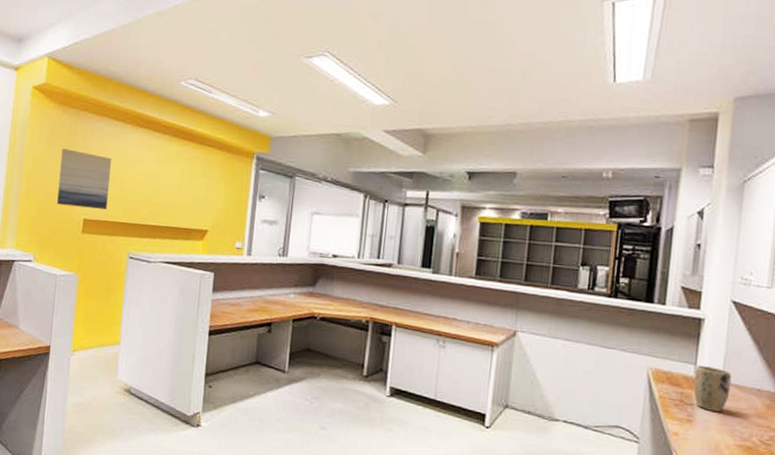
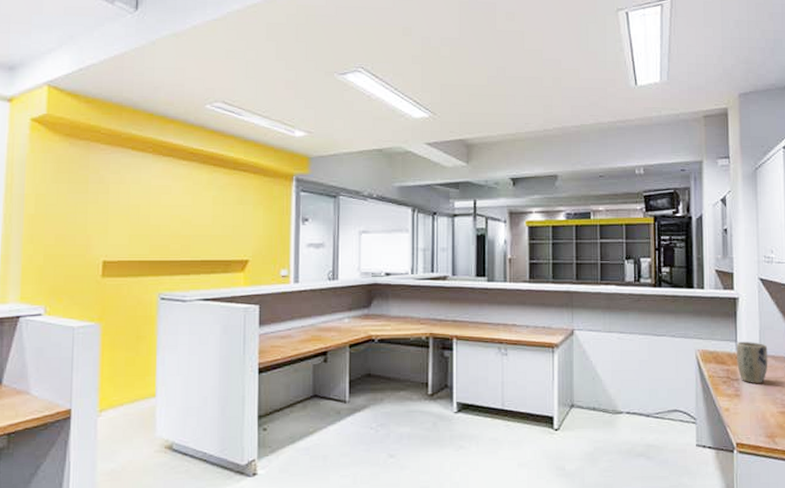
wall art: present [57,148,111,209] -> none [69,185,131,248]

